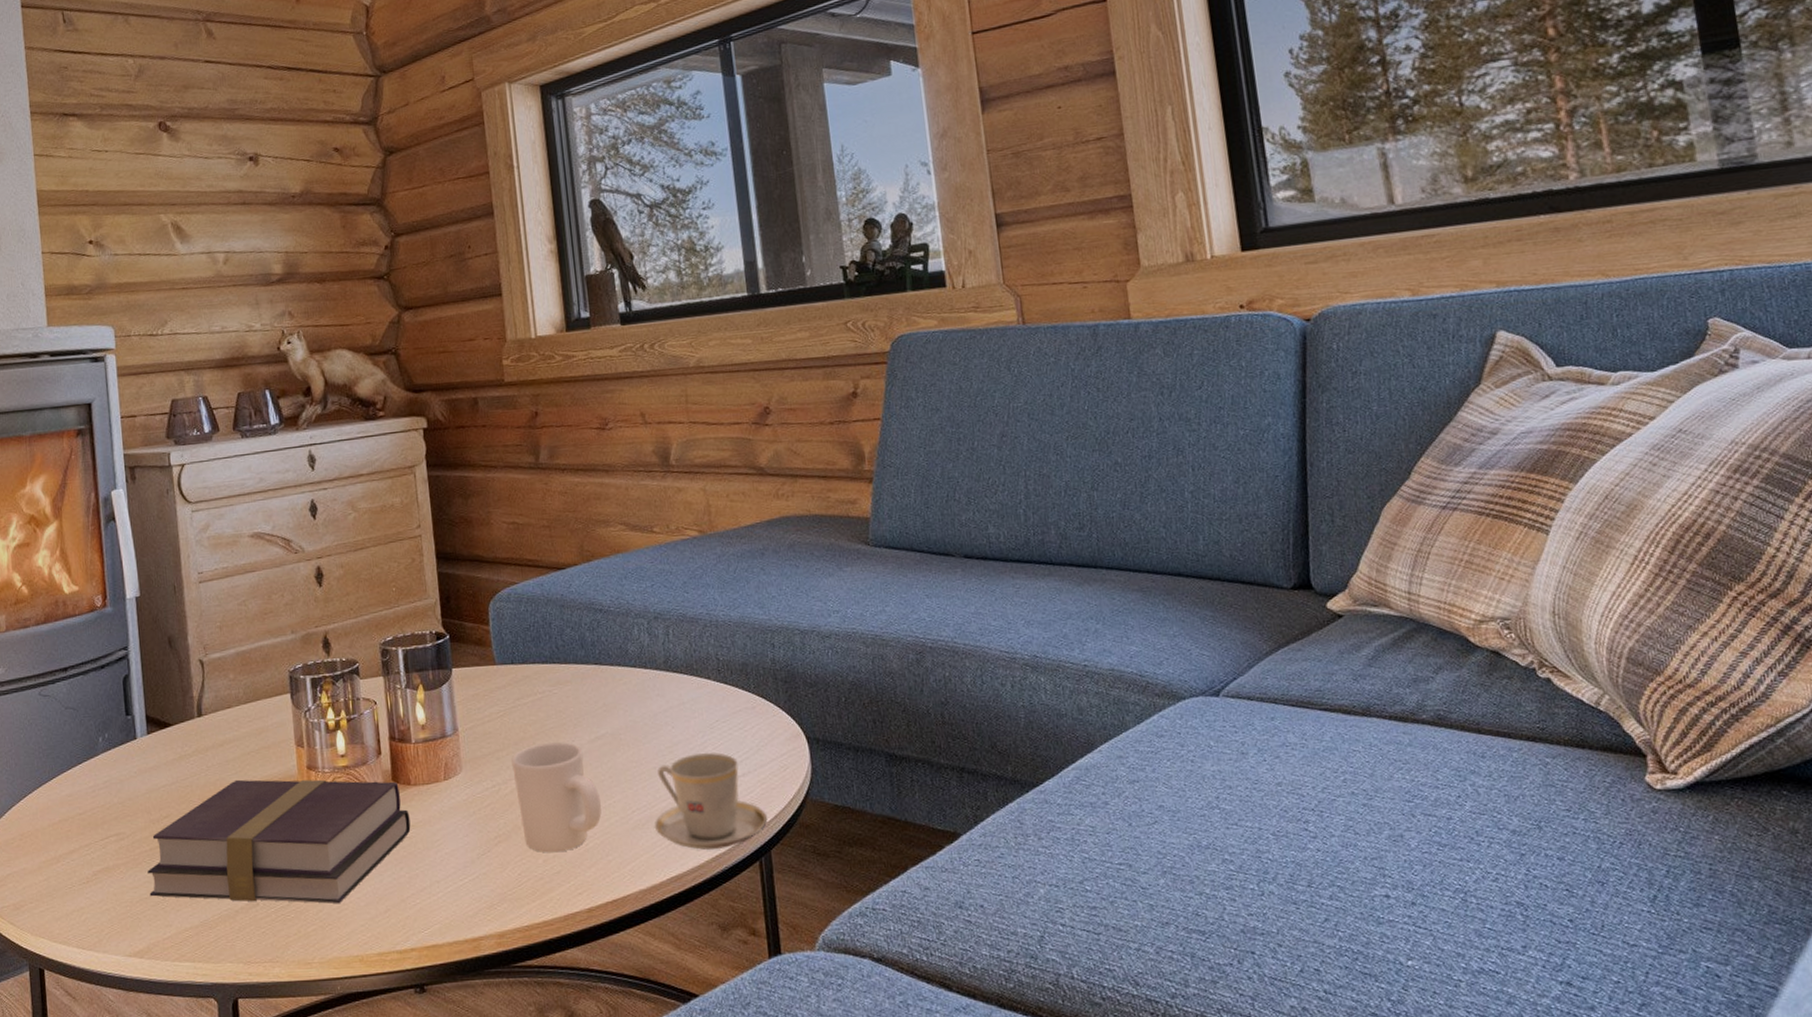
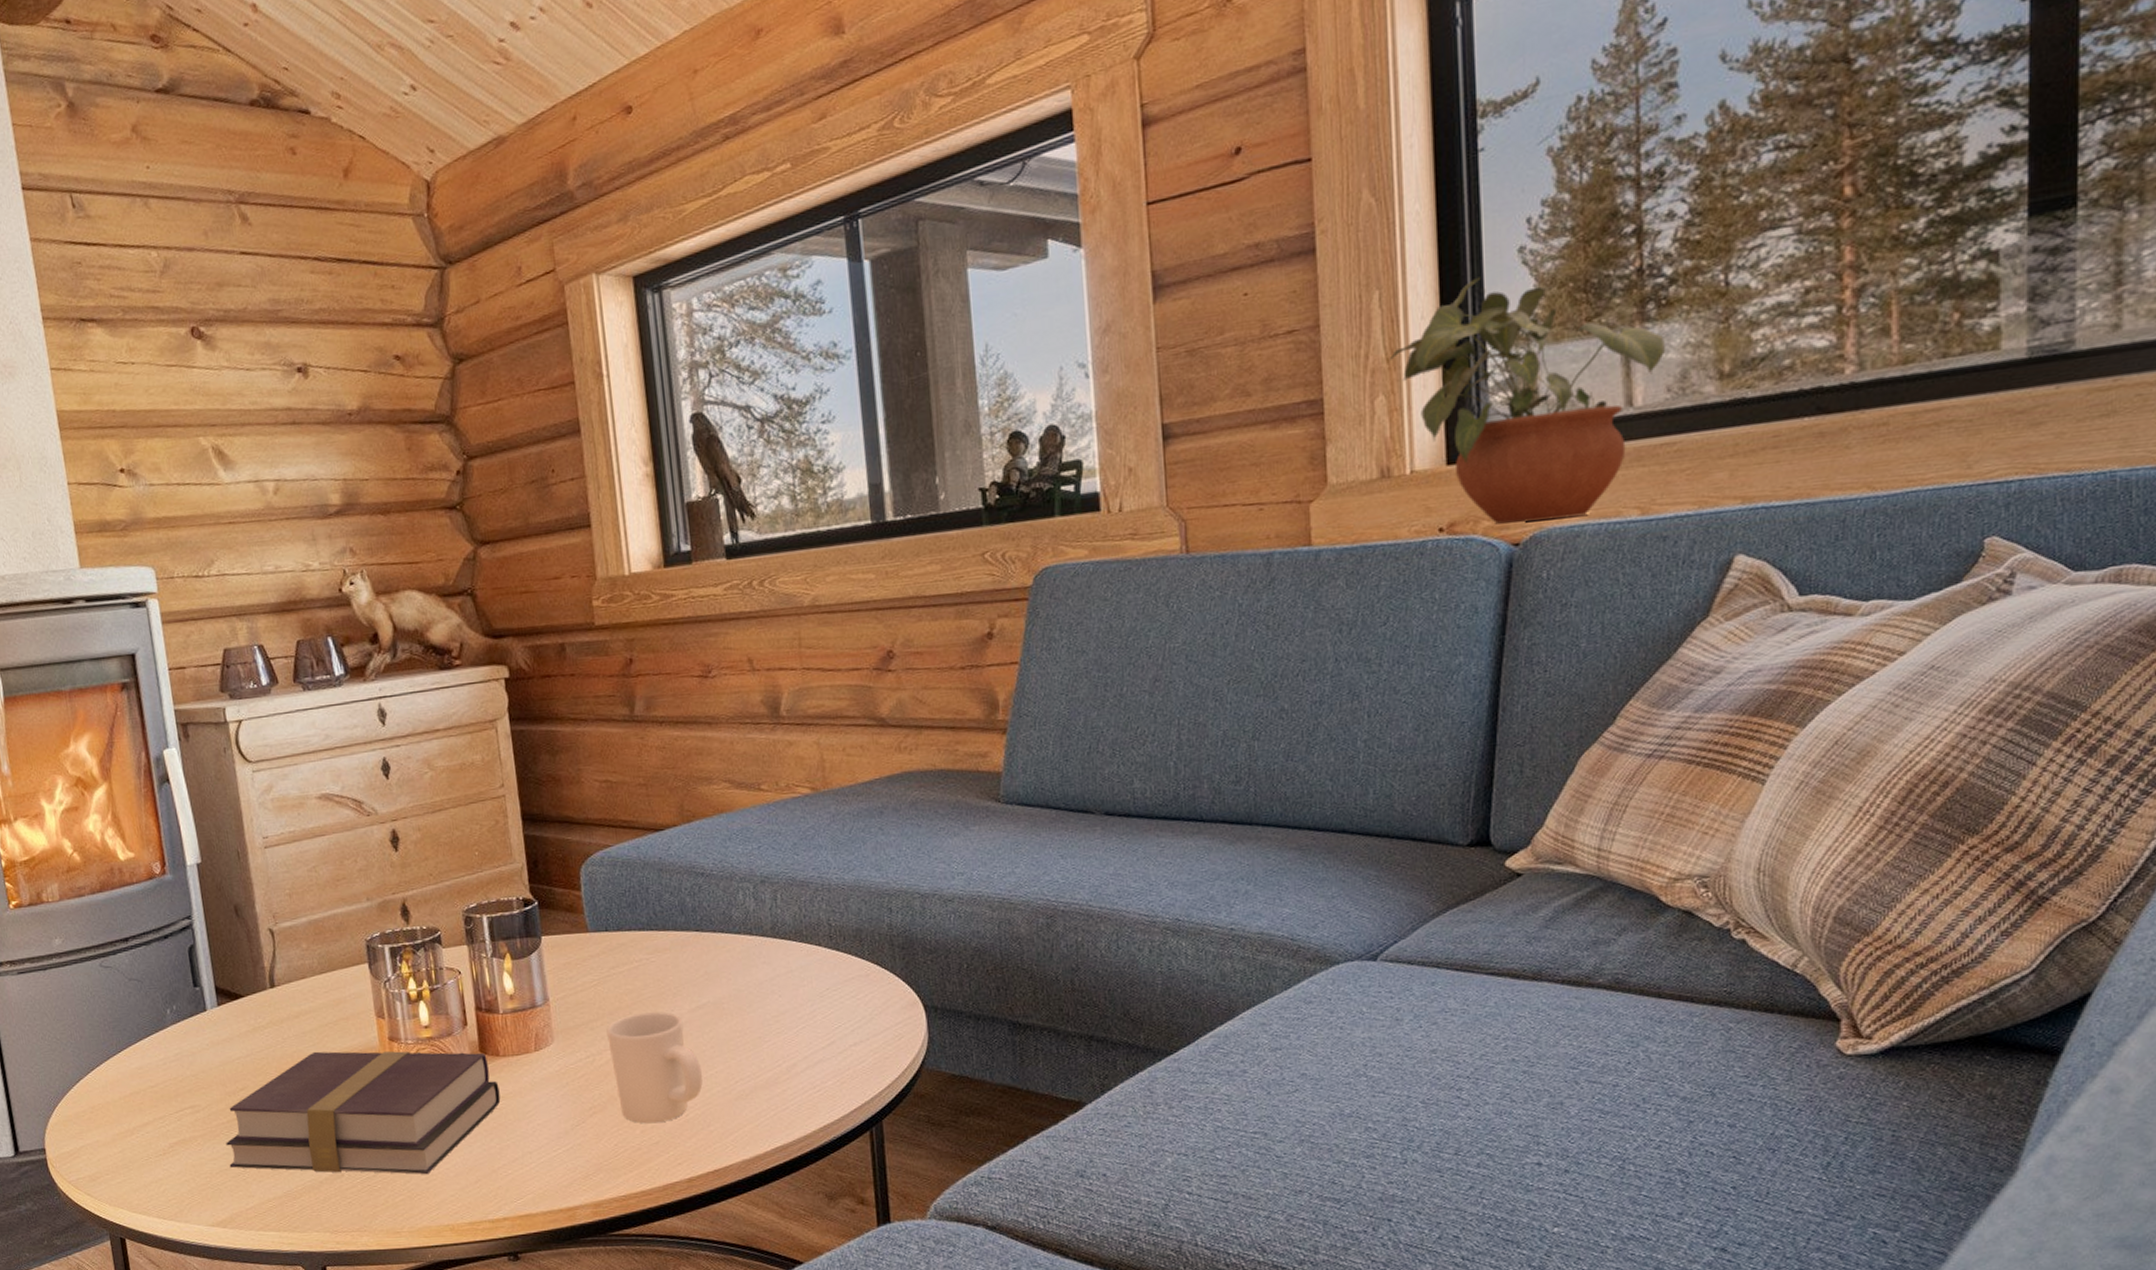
teacup: present [654,752,768,850] -> none [758,1022,880,1120]
potted plant: none [1185,96,1417,302] -> present [1390,277,1666,524]

